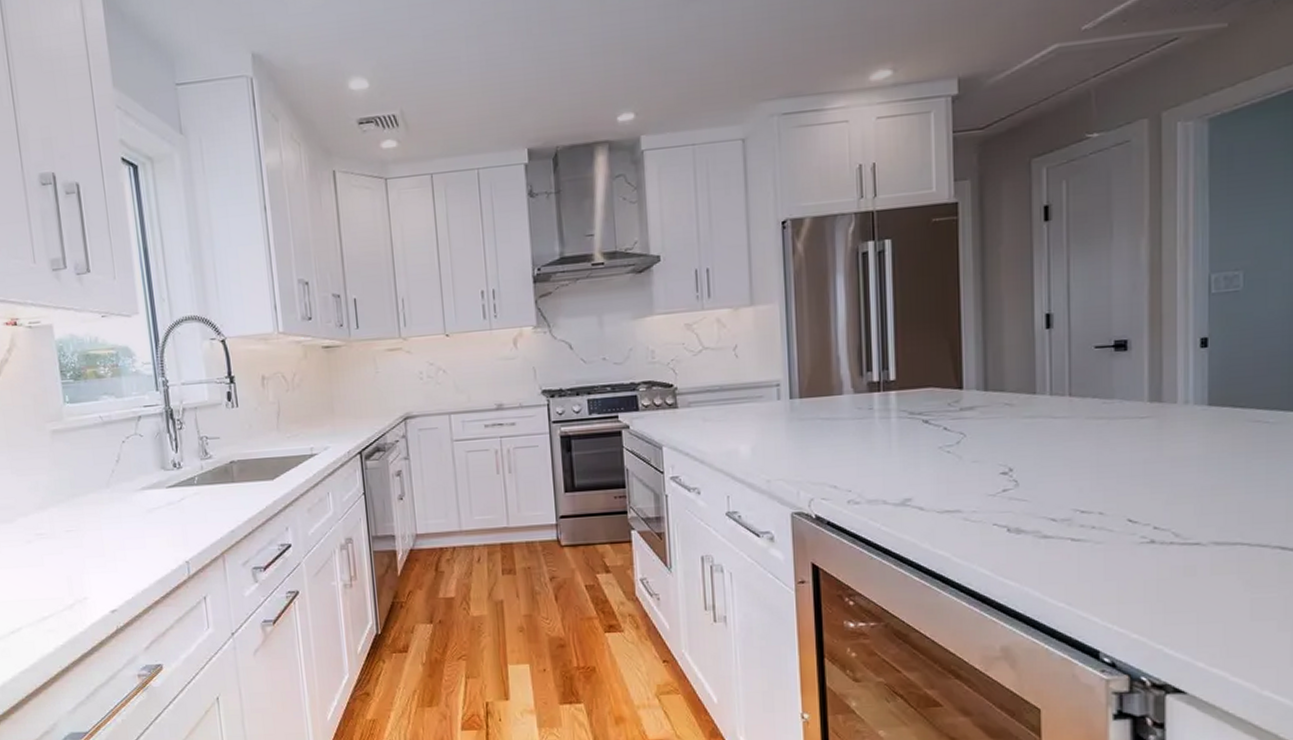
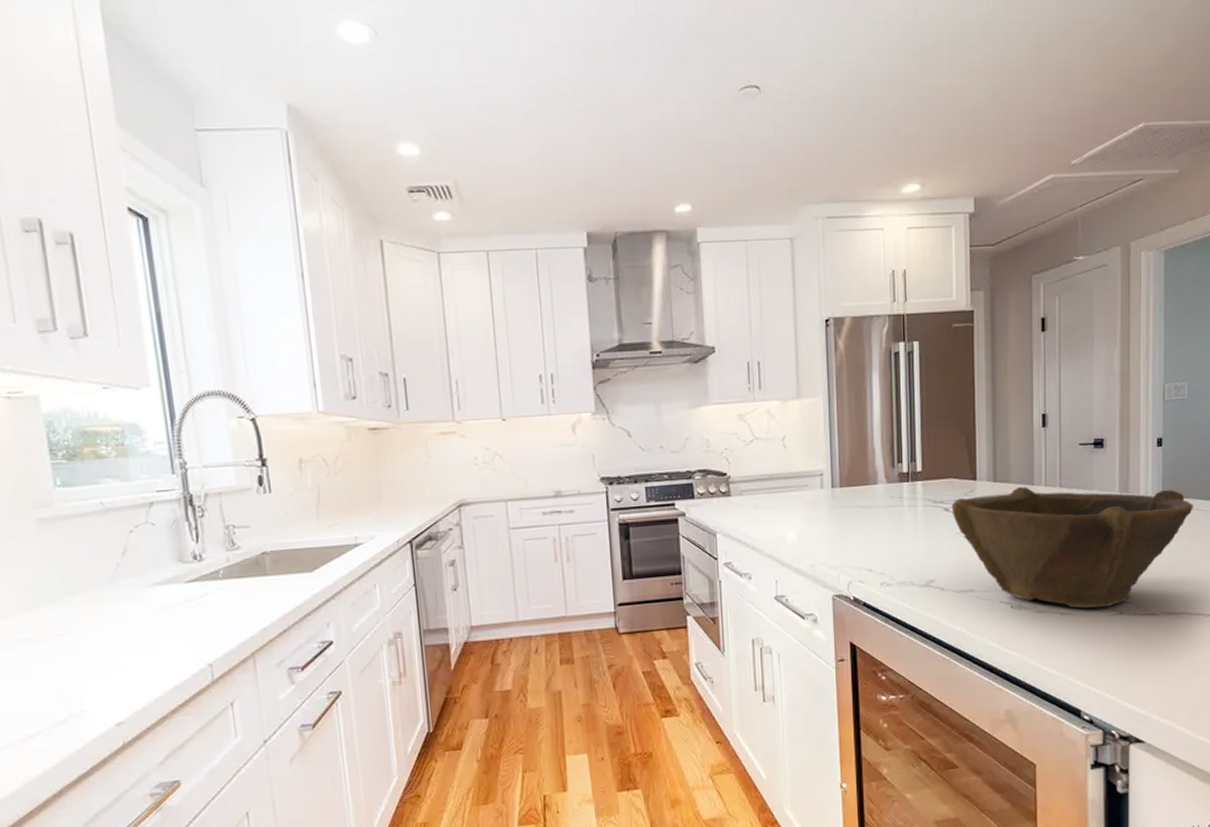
bowl: none [932,396,1252,535] -> present [951,487,1193,608]

